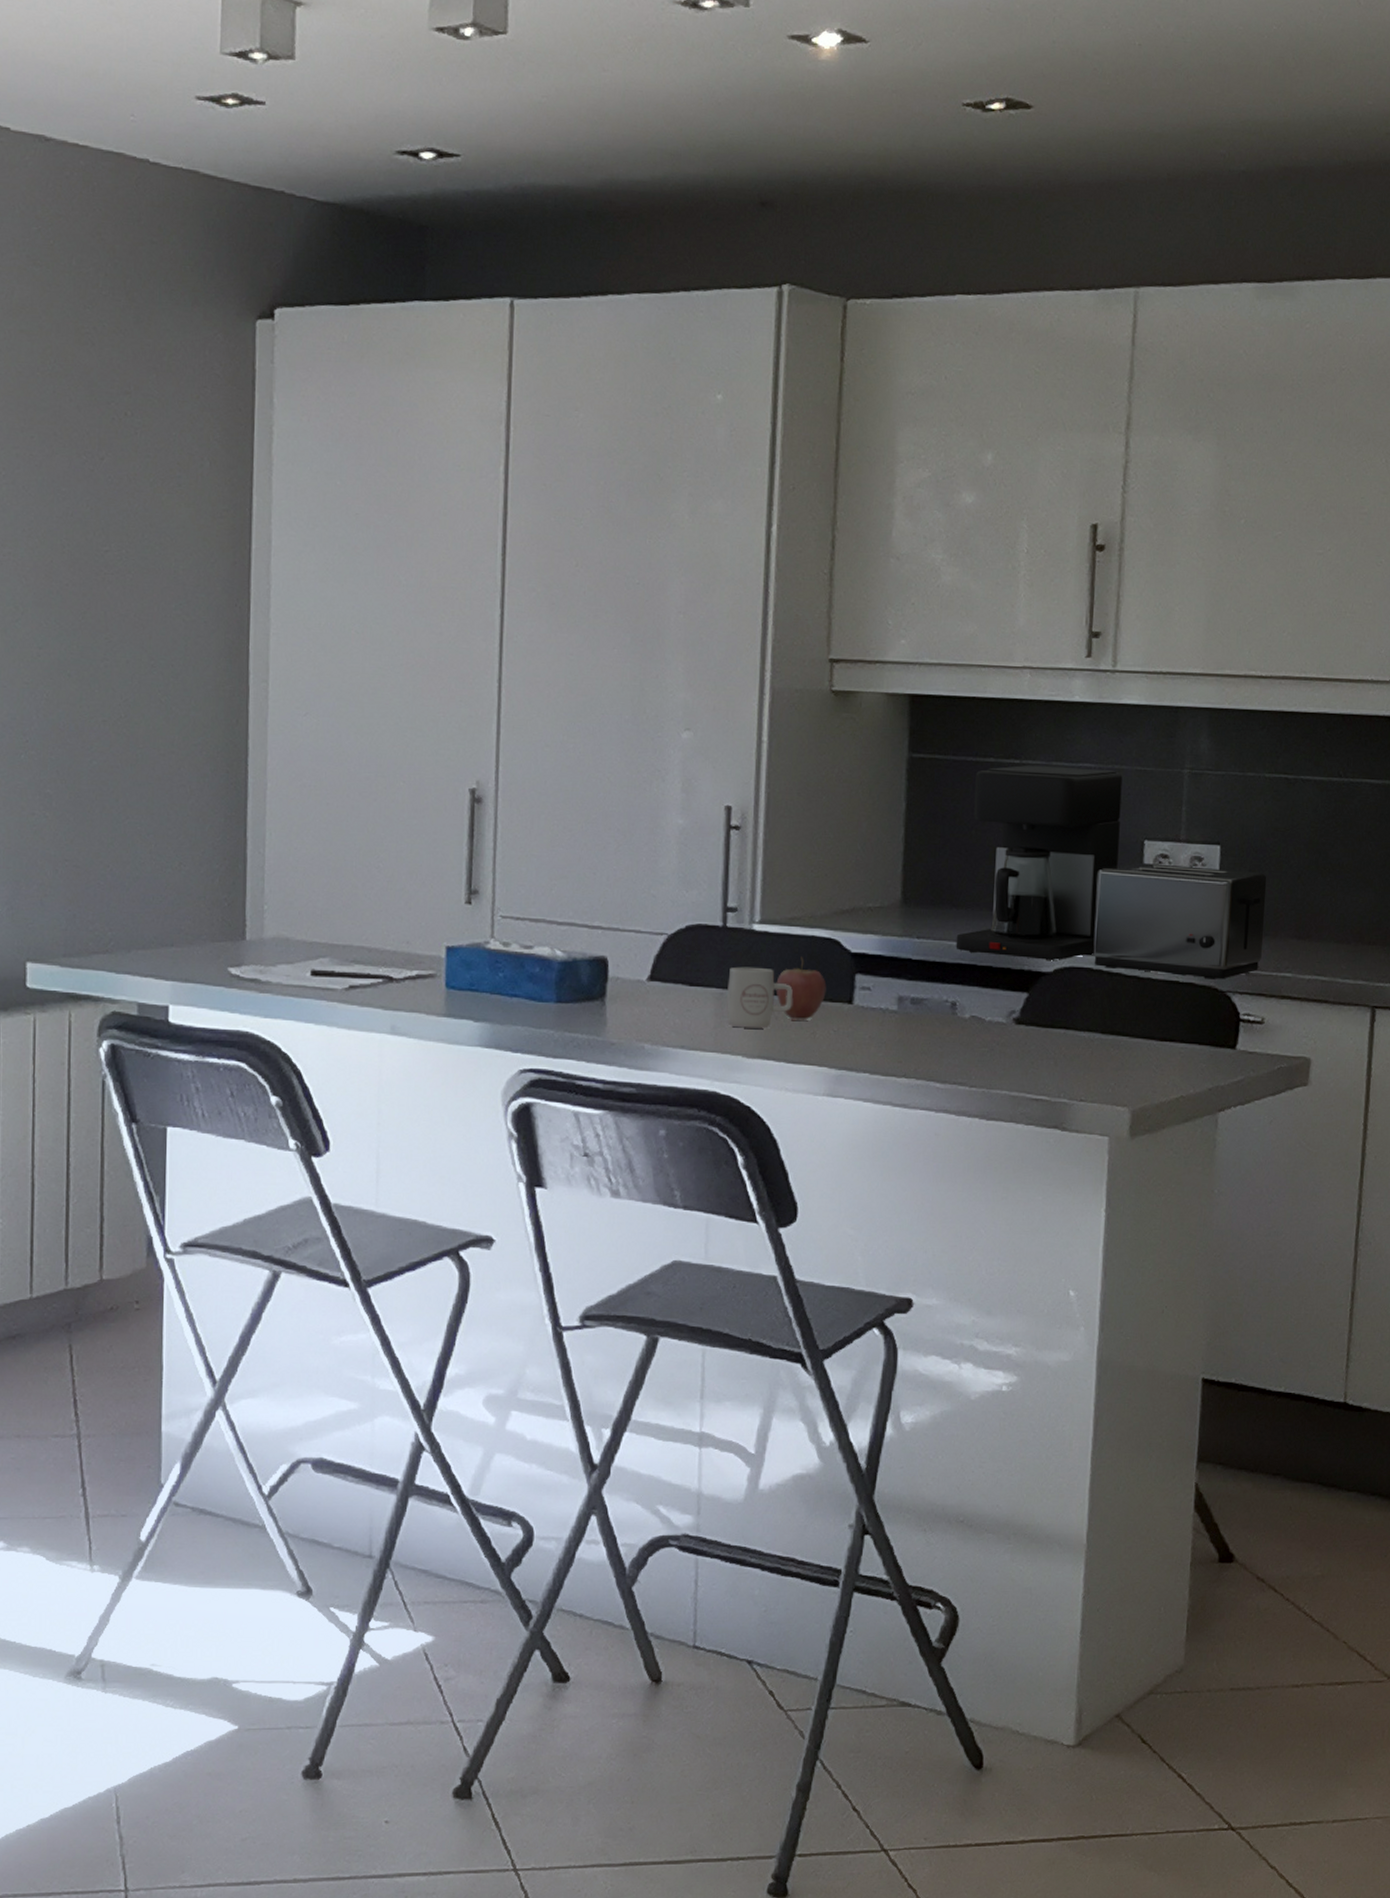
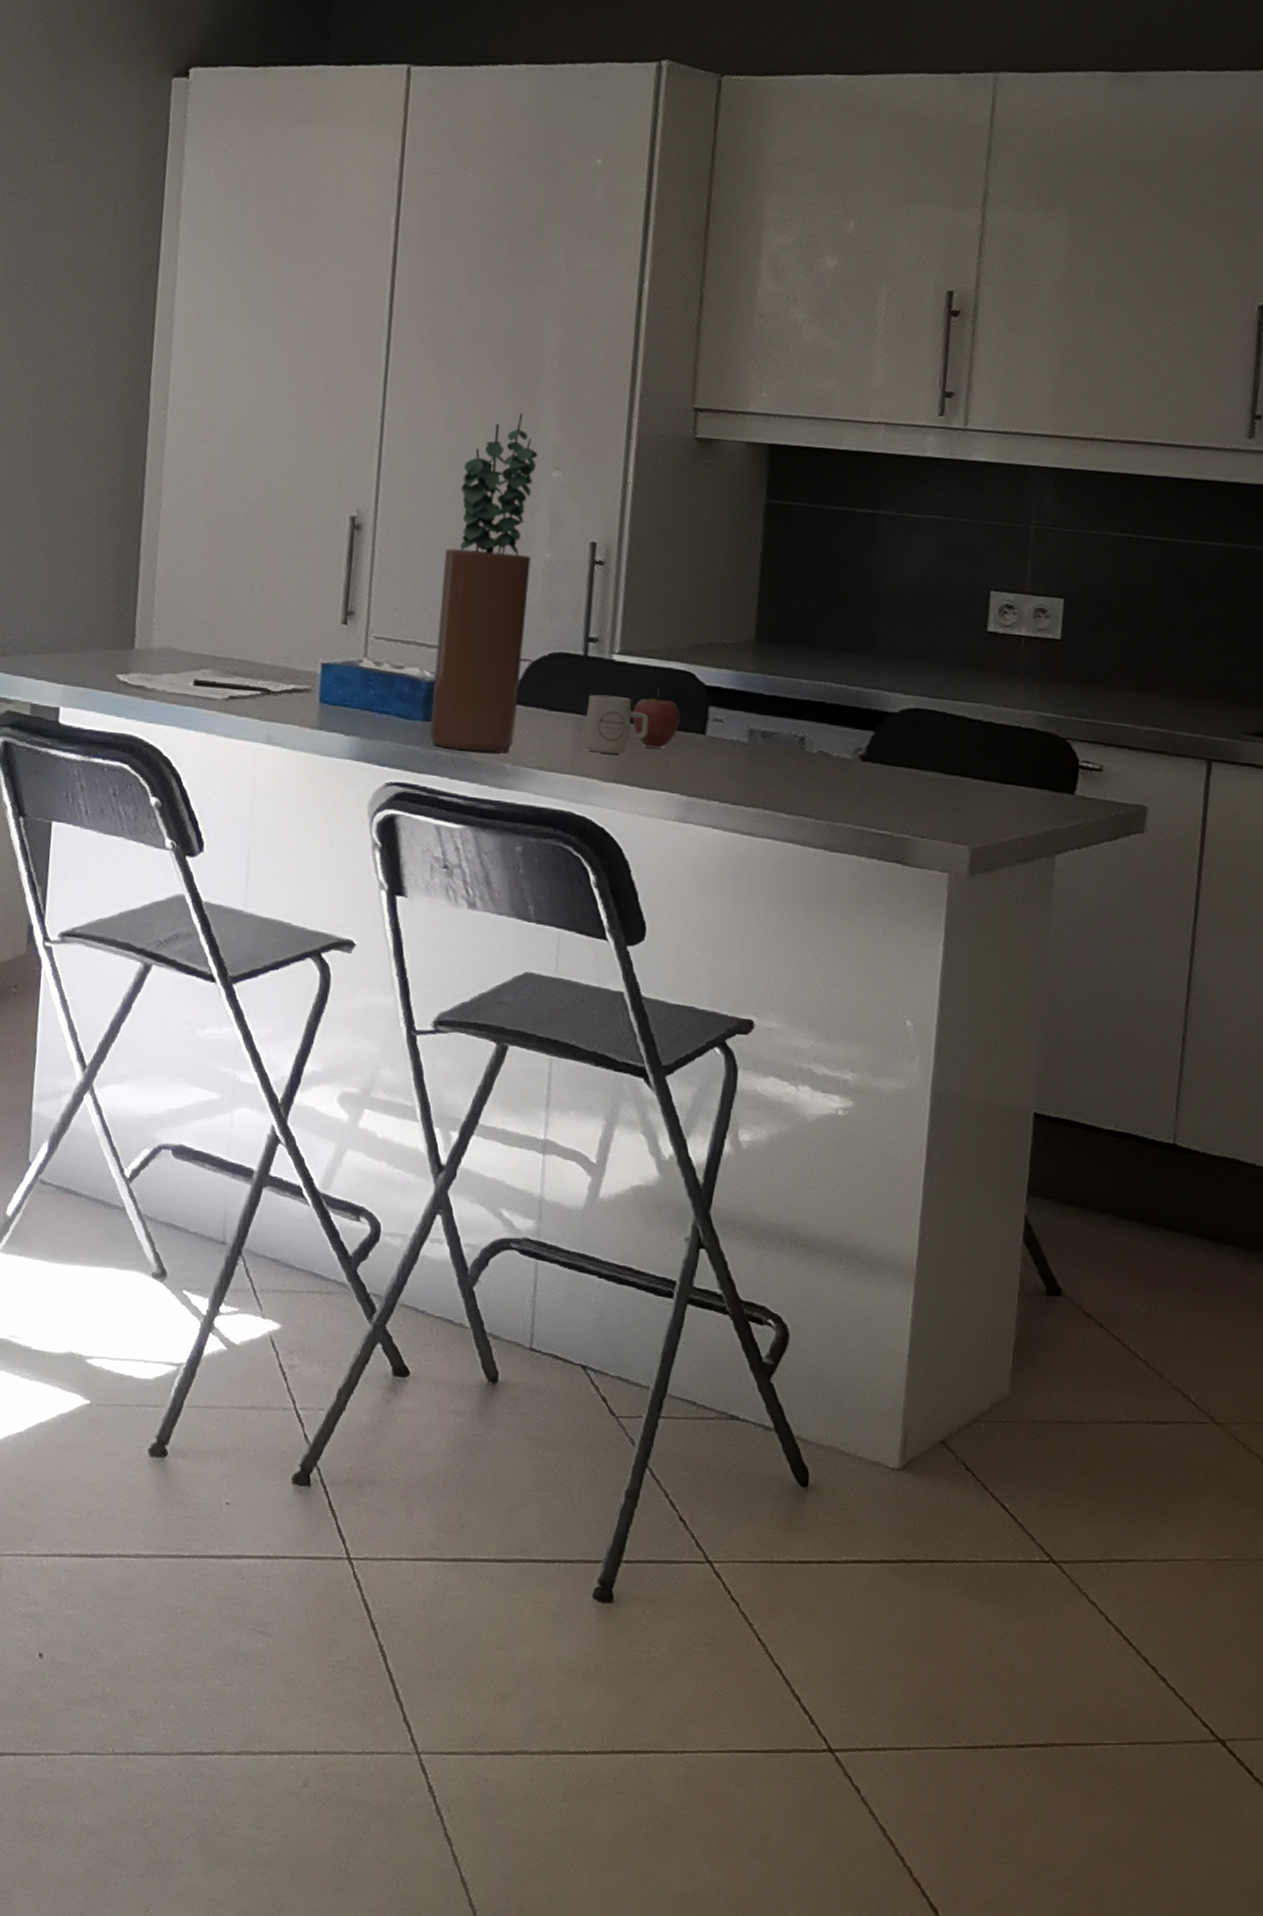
vase: none [564,671,666,1033] -> present [429,413,538,753]
coffee maker: present [955,765,1123,961] -> none [806,515,971,702]
toaster: present [1092,862,1267,980] -> none [937,611,1109,727]

